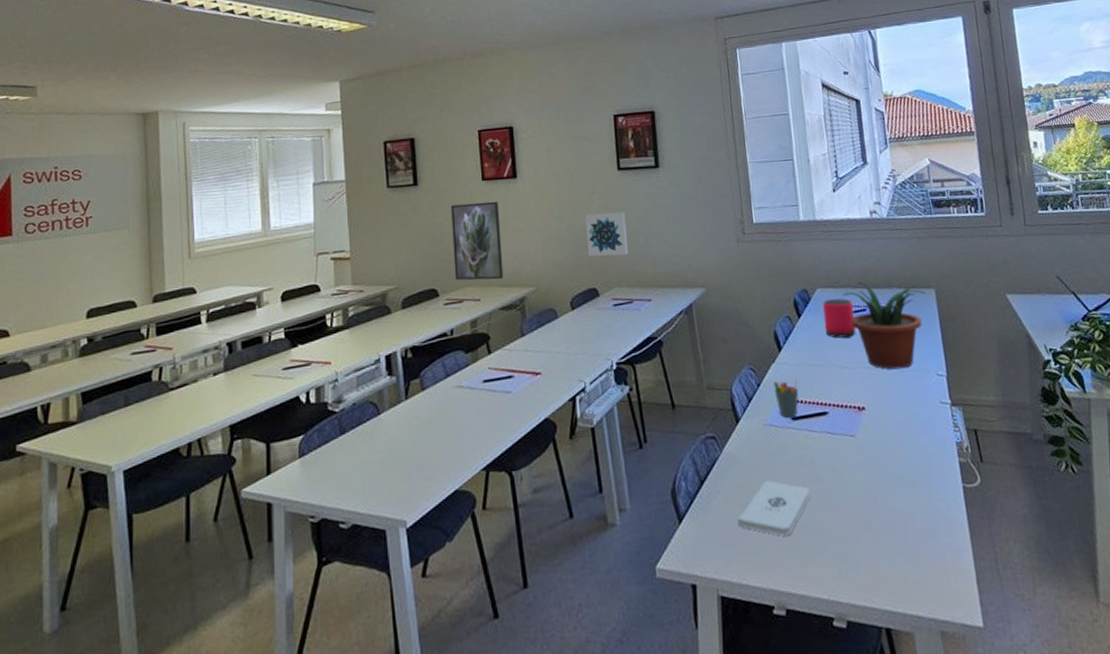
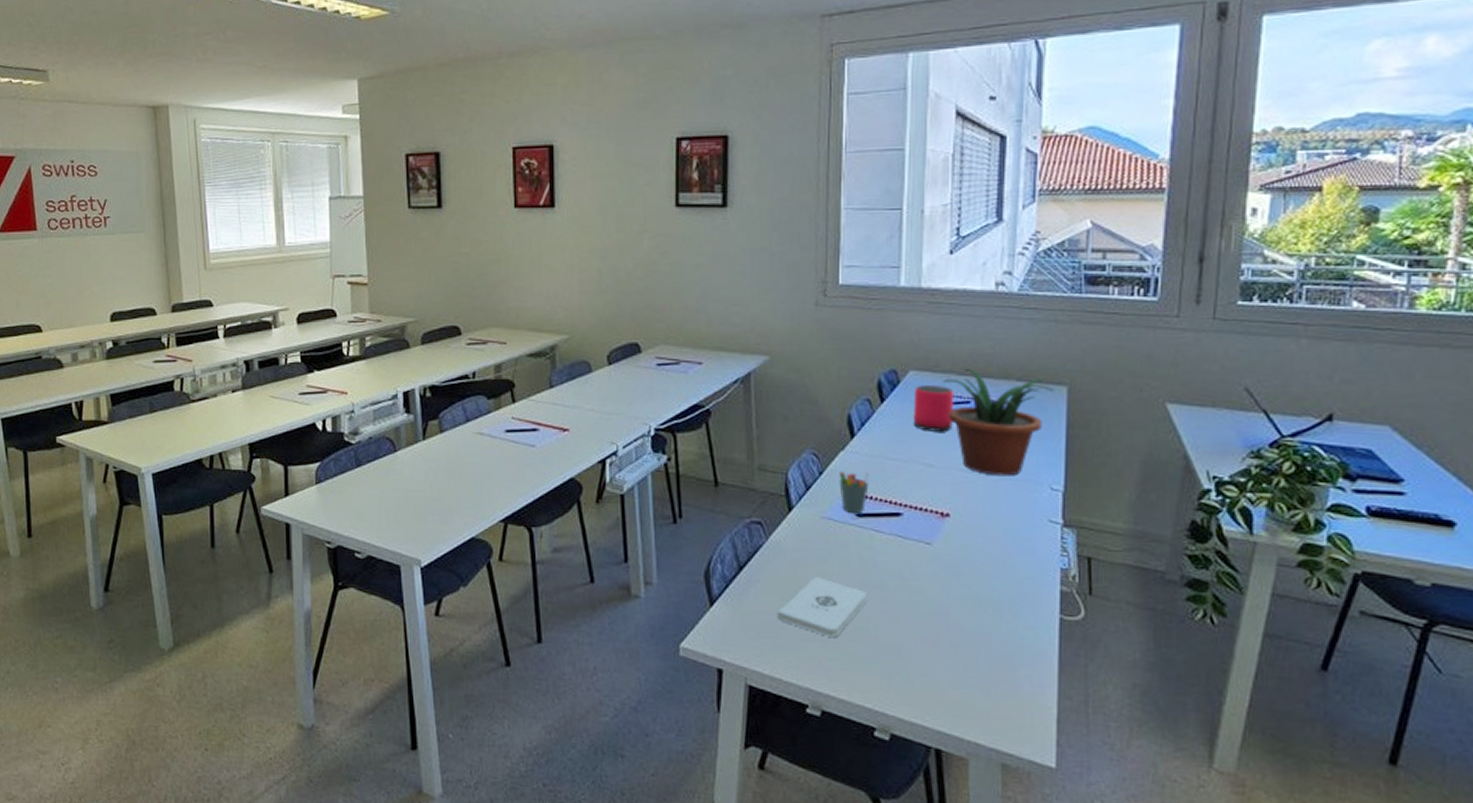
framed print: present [451,201,504,281] -> none [478,233,534,323]
wall art: present [584,212,629,257] -> none [631,256,681,308]

